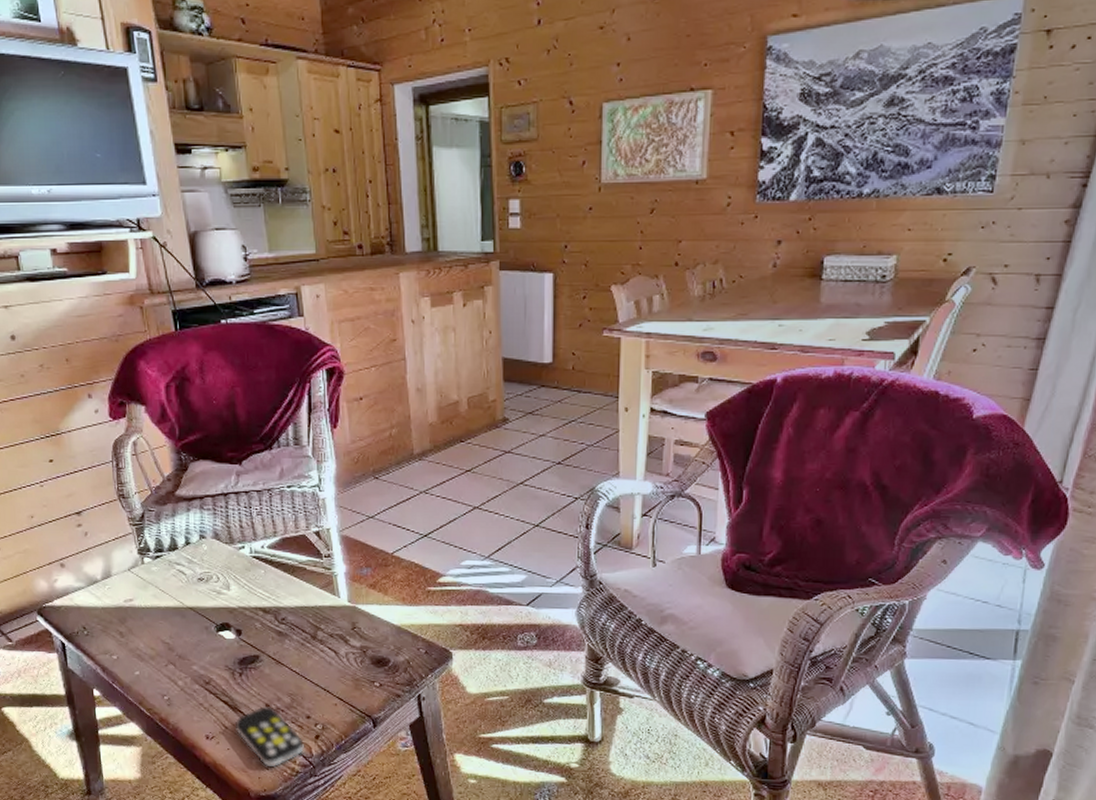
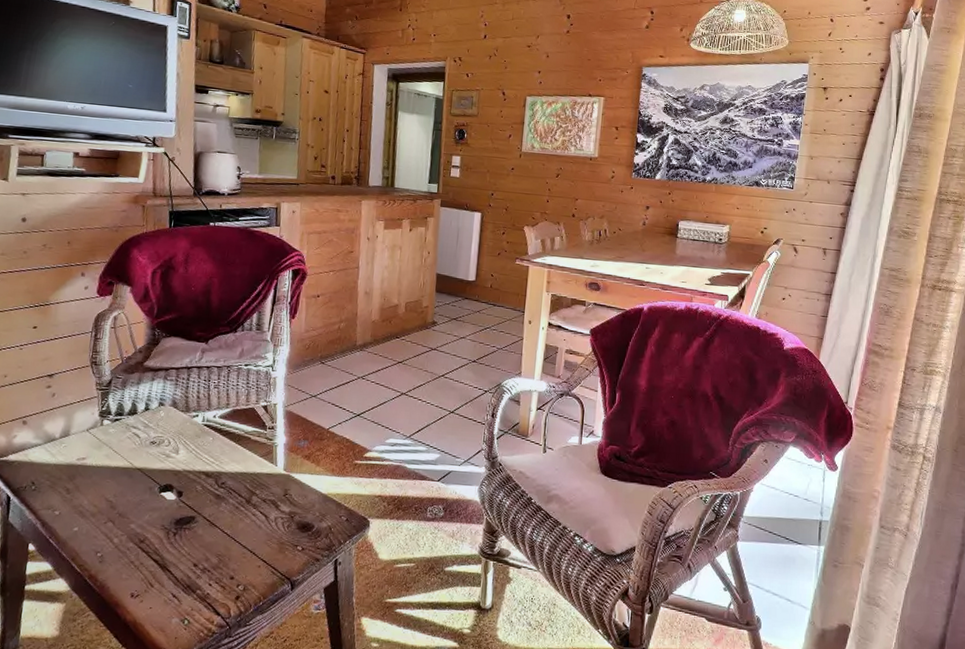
remote control: present [234,706,304,768] -> none [161,566,224,628]

